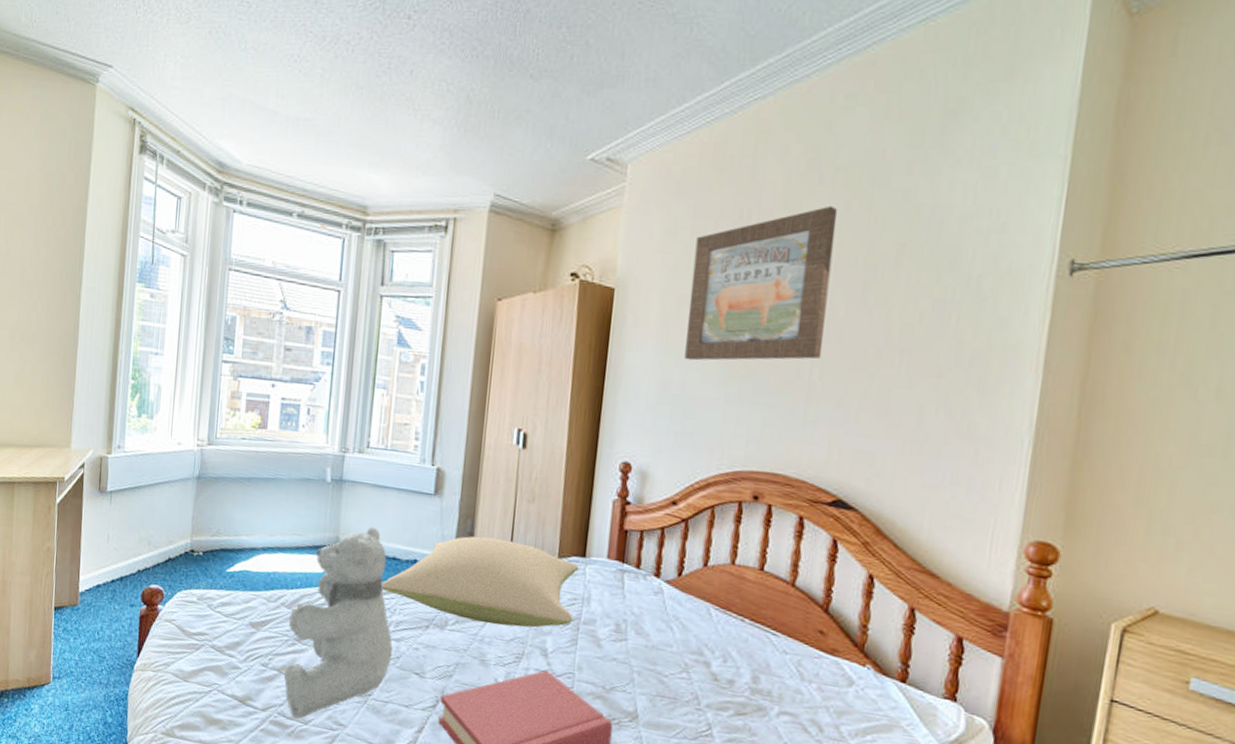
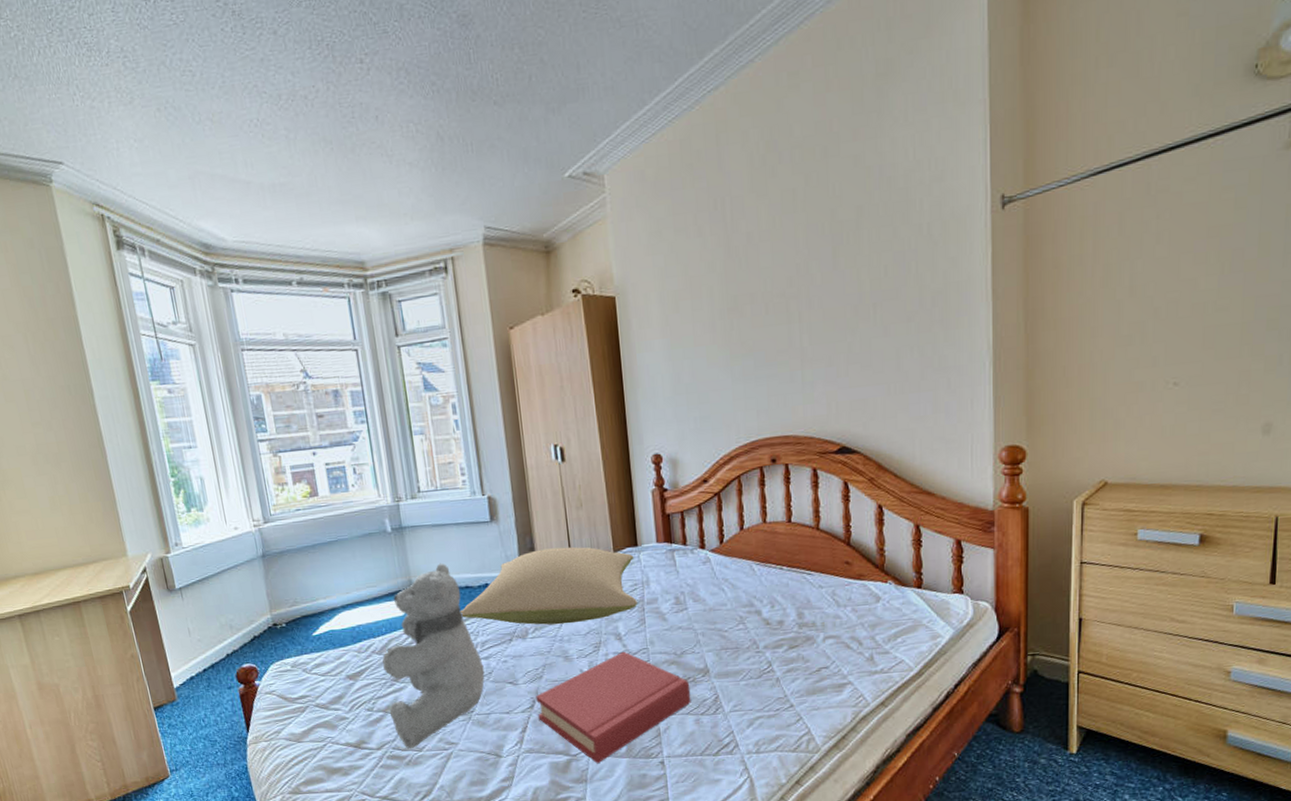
wall art: present [684,205,838,361] -> none [680,182,808,350]

